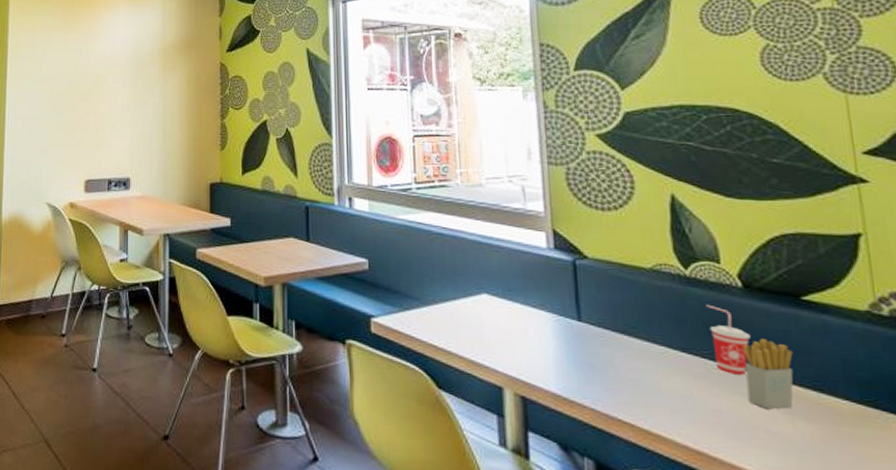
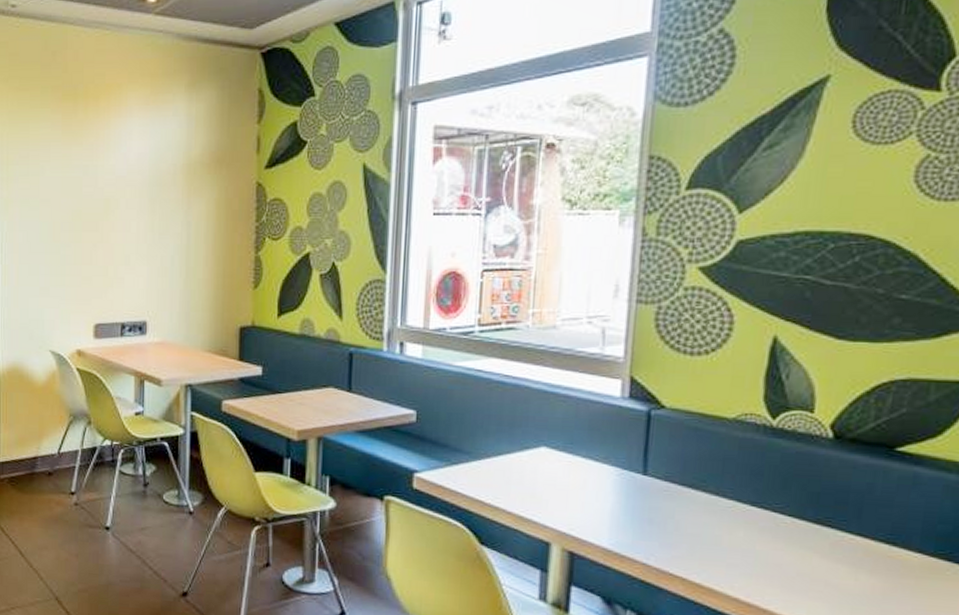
beverage cup: present [705,304,750,375] -> none [786,456,830,529]
french fries: present [743,338,794,410] -> none [813,492,873,563]

